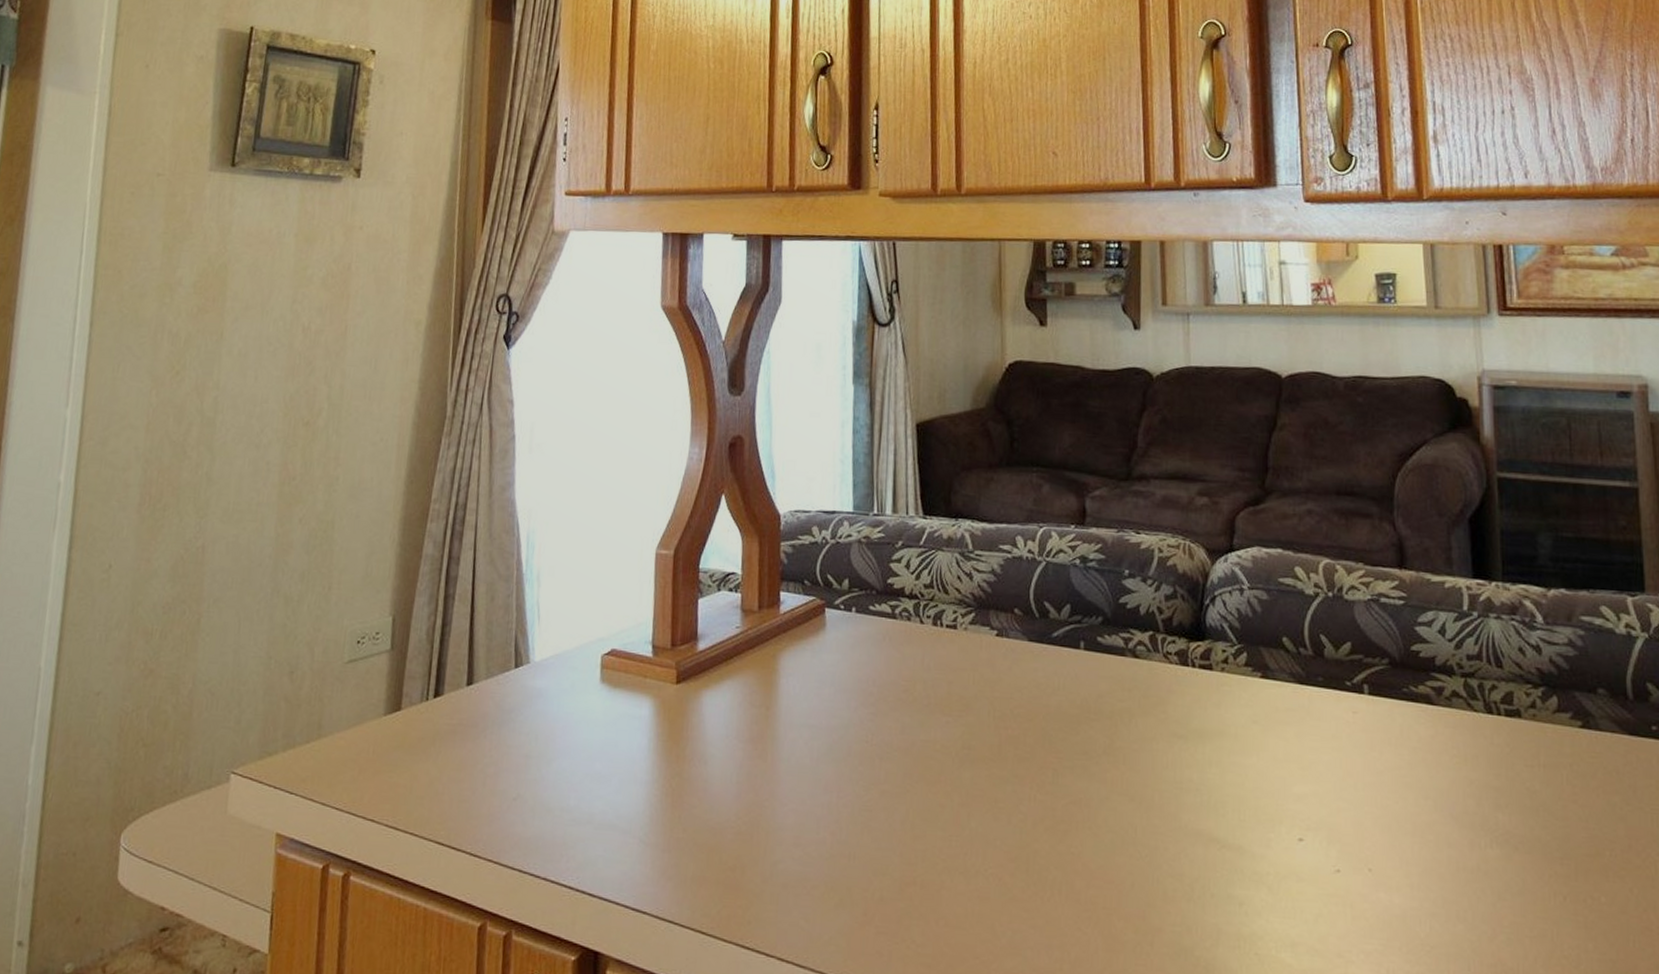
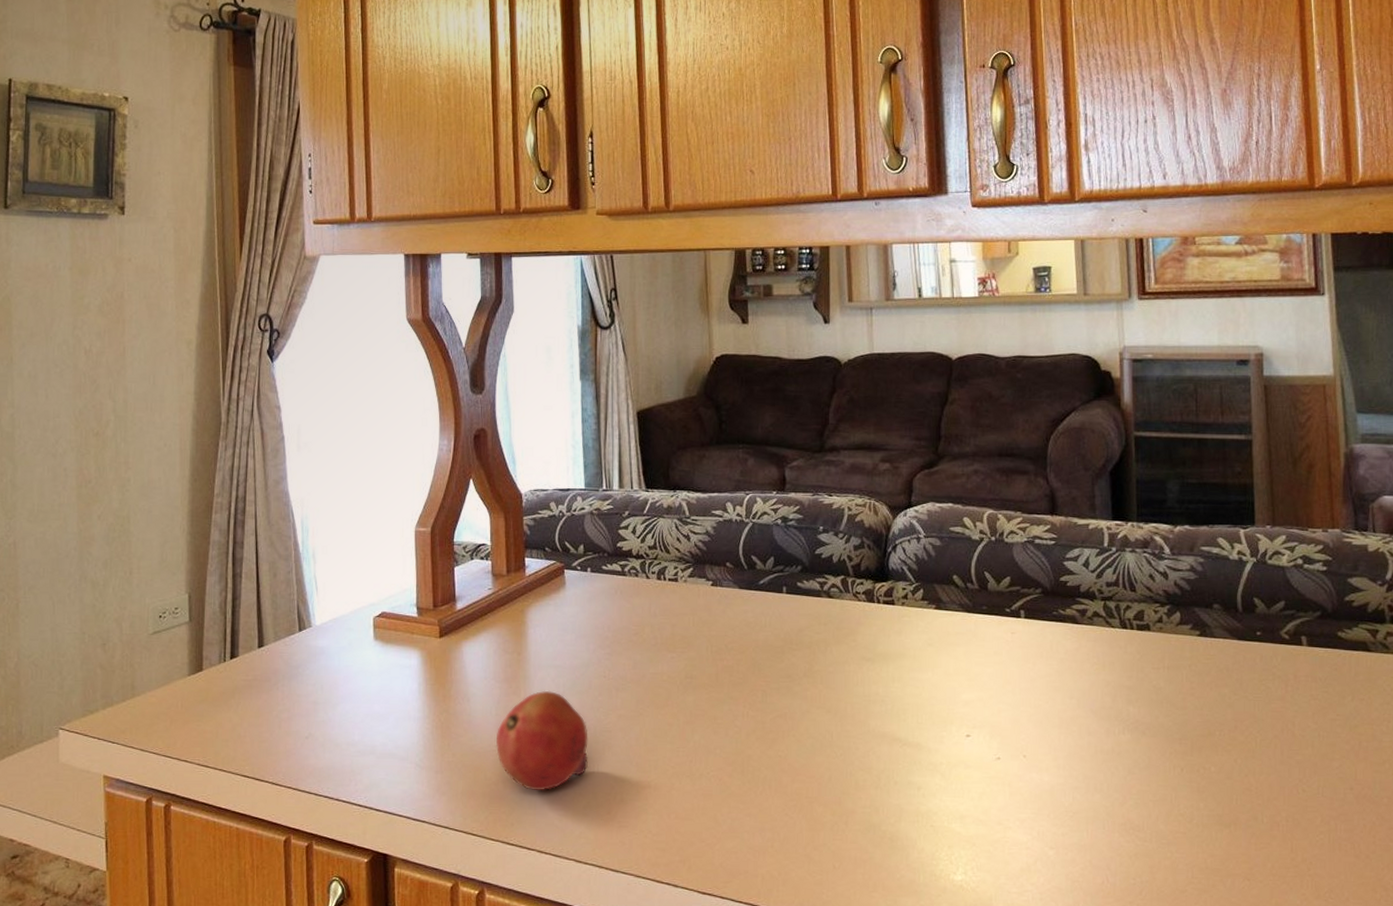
fruit: none [735,755,845,882] -> present [496,690,588,791]

